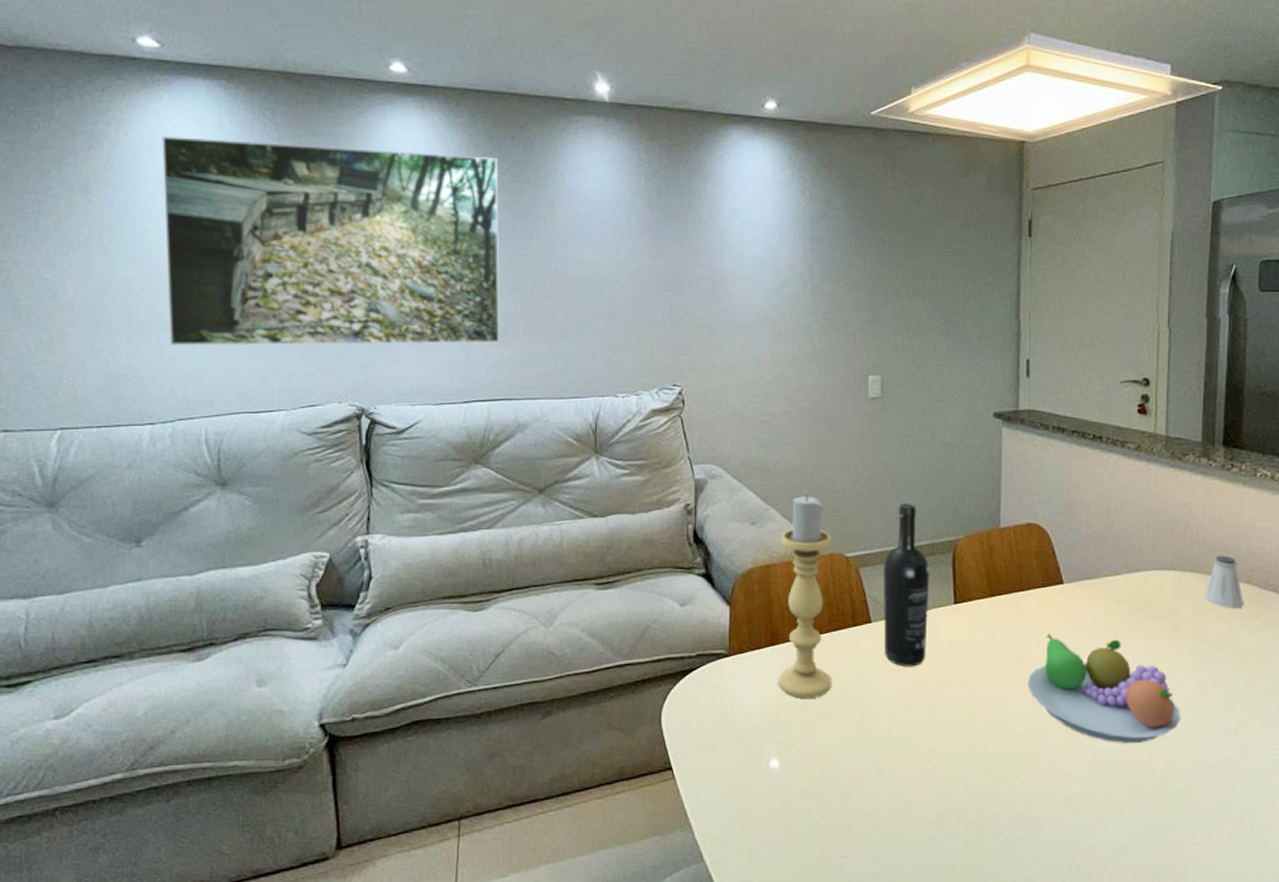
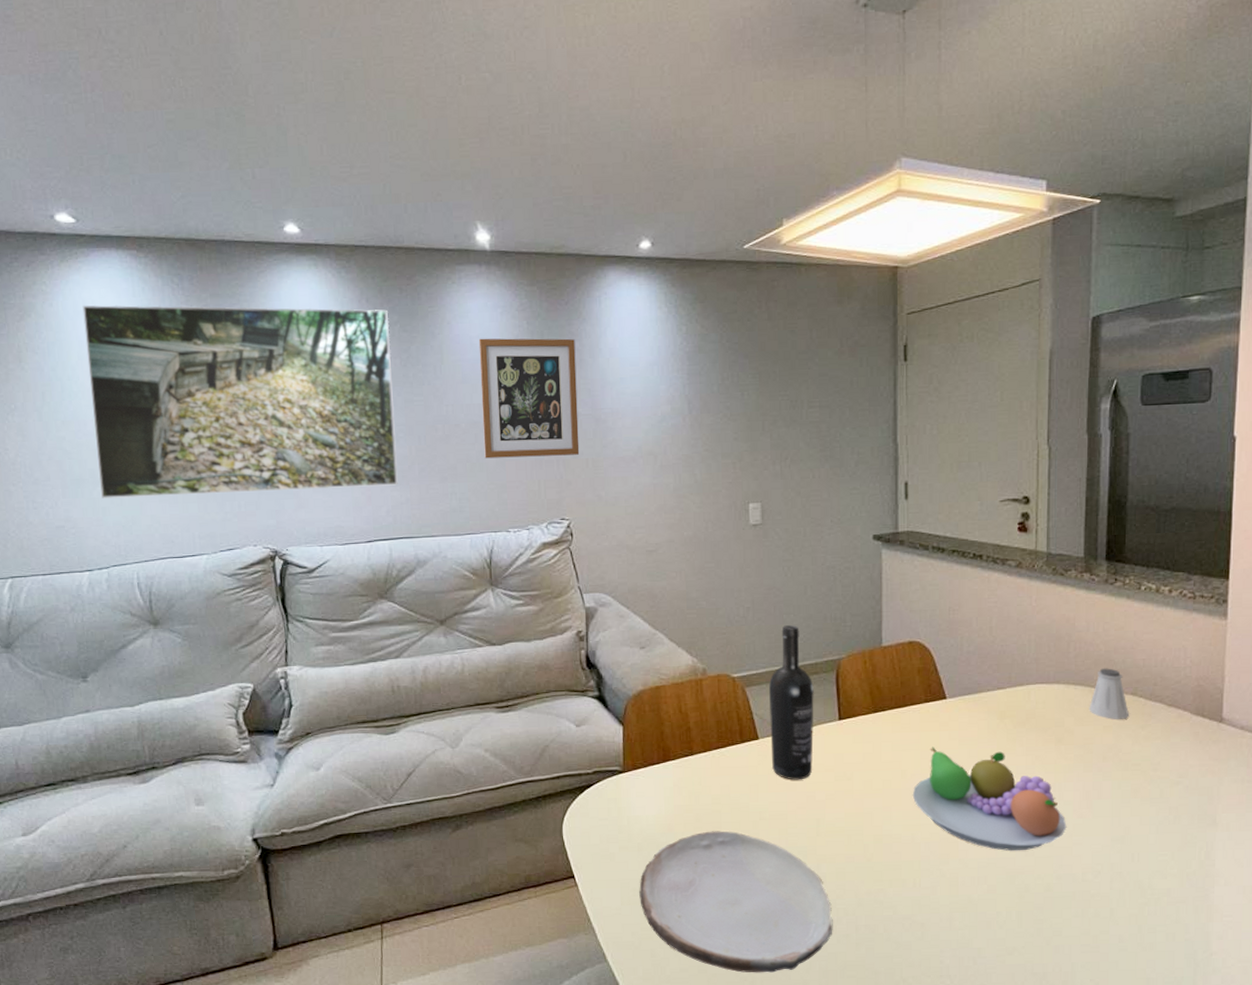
wall art: none [593,192,695,319] -> present [478,338,580,459]
plate: none [741,720,943,874] -> present [639,831,833,973]
candle holder: present [778,495,832,698] -> none [669,619,722,811]

